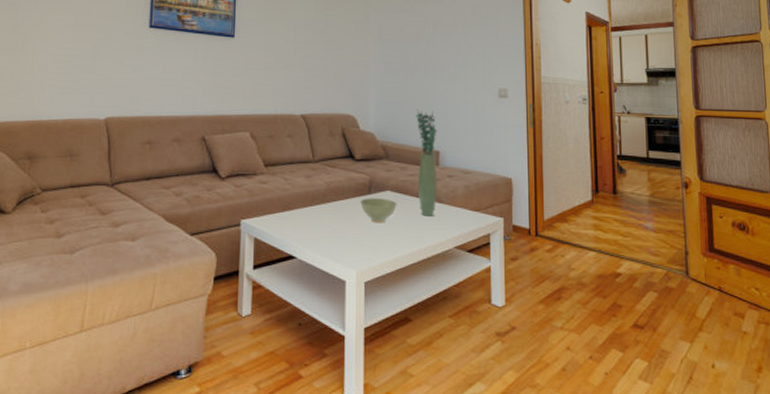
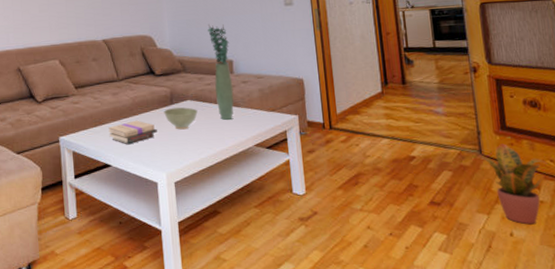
books: none [297,208,351,235] -> present [108,120,157,145]
potted plant: none [683,267,753,357] -> present [477,144,548,225]

